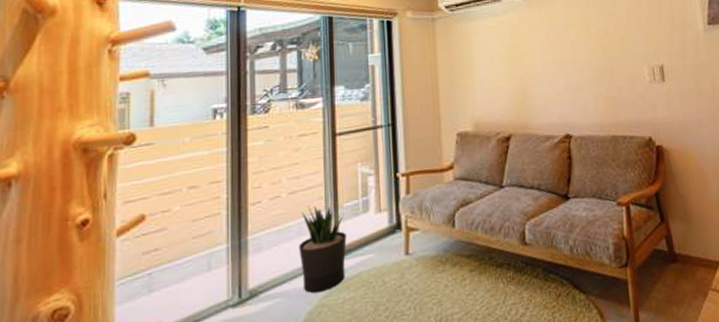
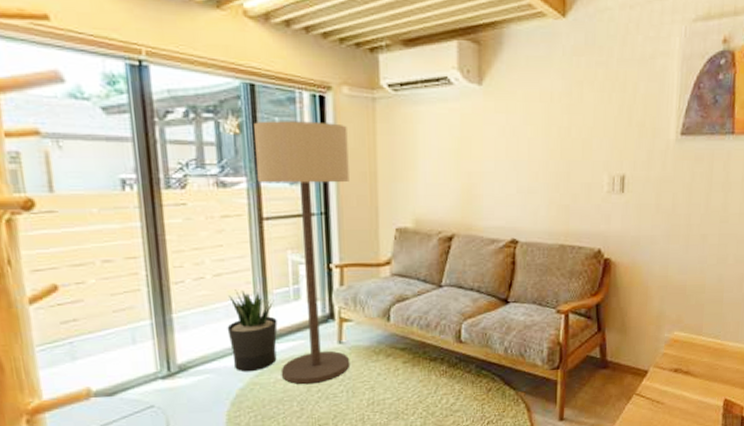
floor lamp: none [331,43,417,304] -> present [254,121,350,385]

